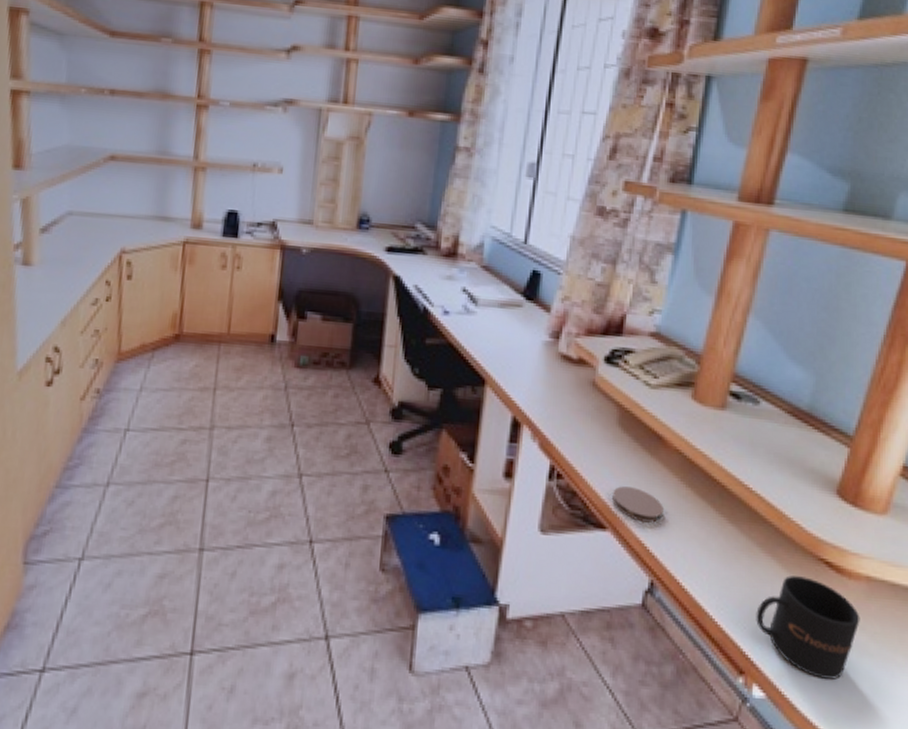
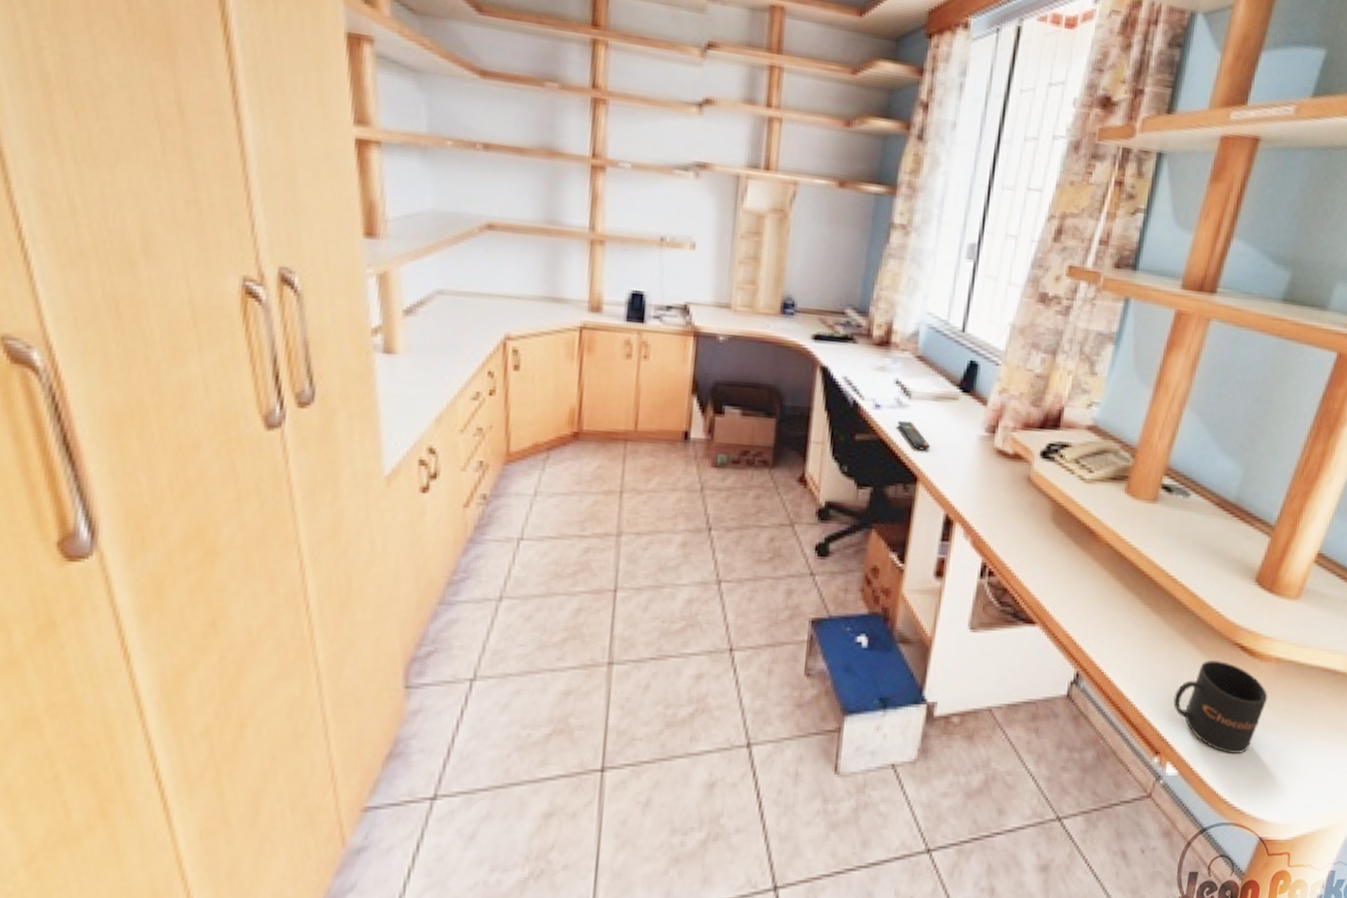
remote control: none [465,325,497,355] -> present [898,420,931,451]
coaster: present [611,486,665,523] -> none [1041,581,1093,616]

